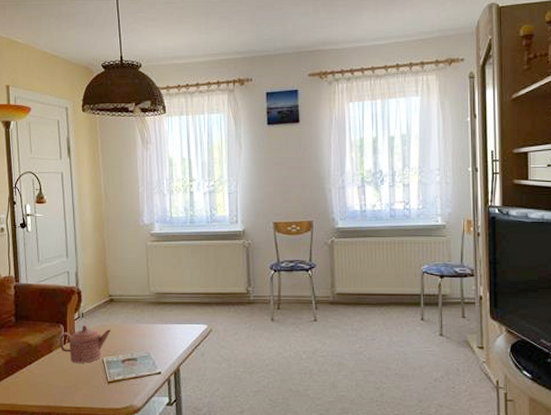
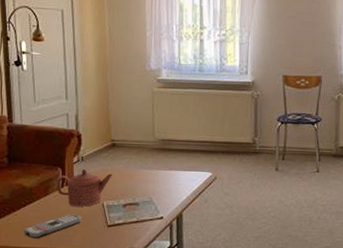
remote control: none [30,371,84,397] -> present [24,214,82,239]

